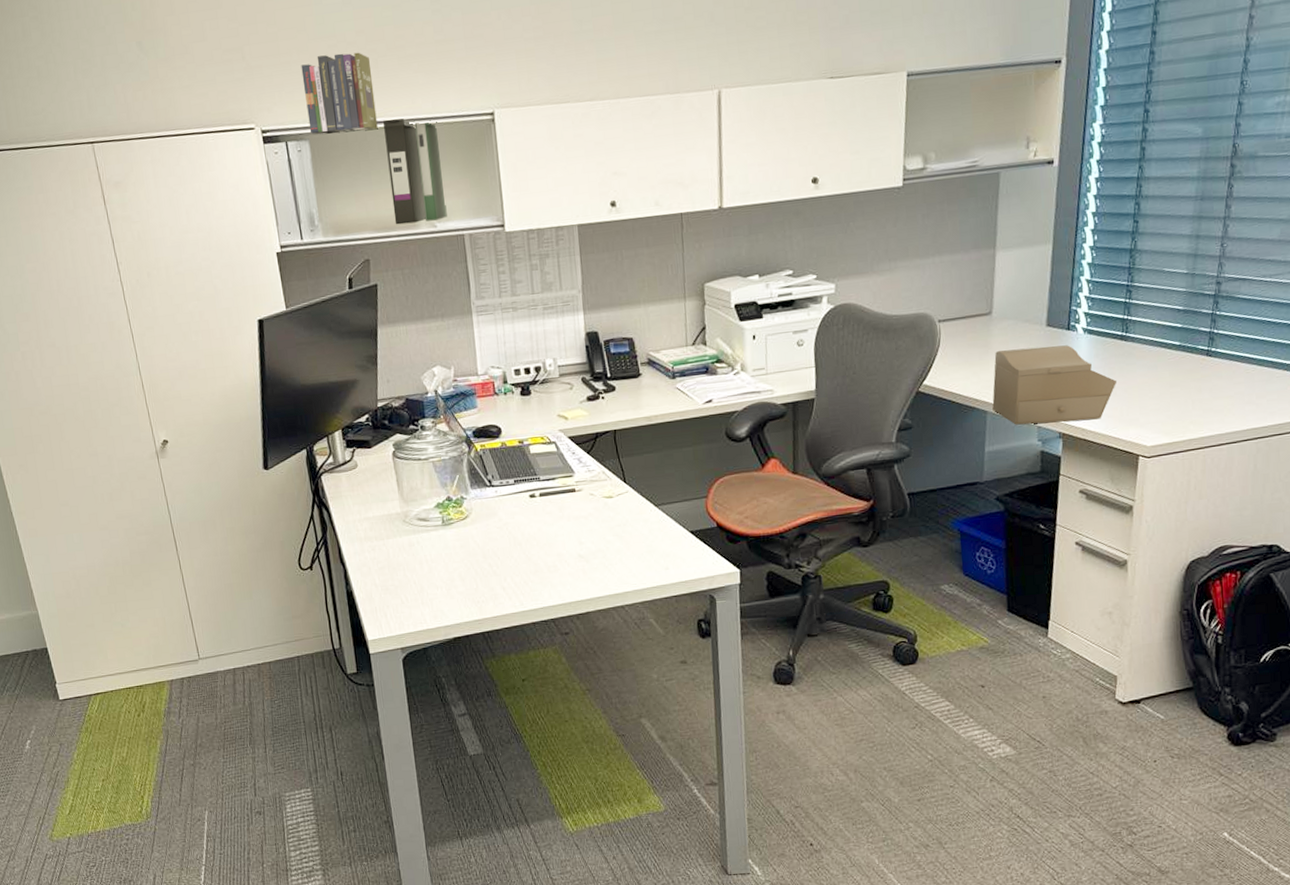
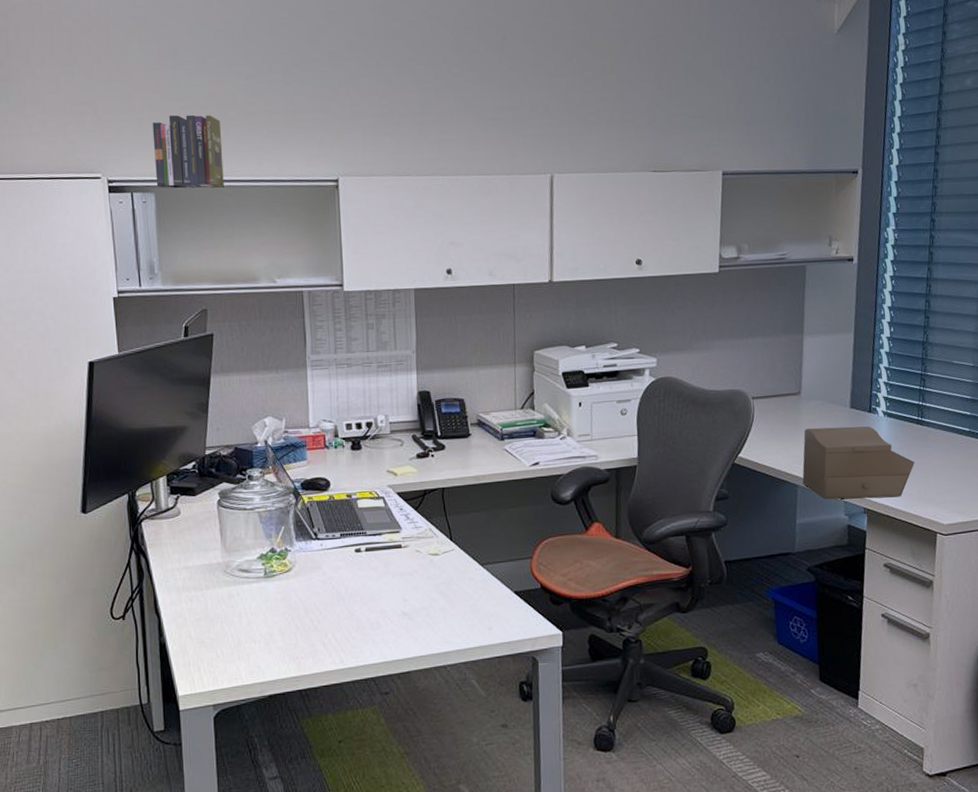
binder: present [383,118,426,225] -> none [230,179,266,278]
binder: present [414,120,447,221] -> none [260,182,288,277]

